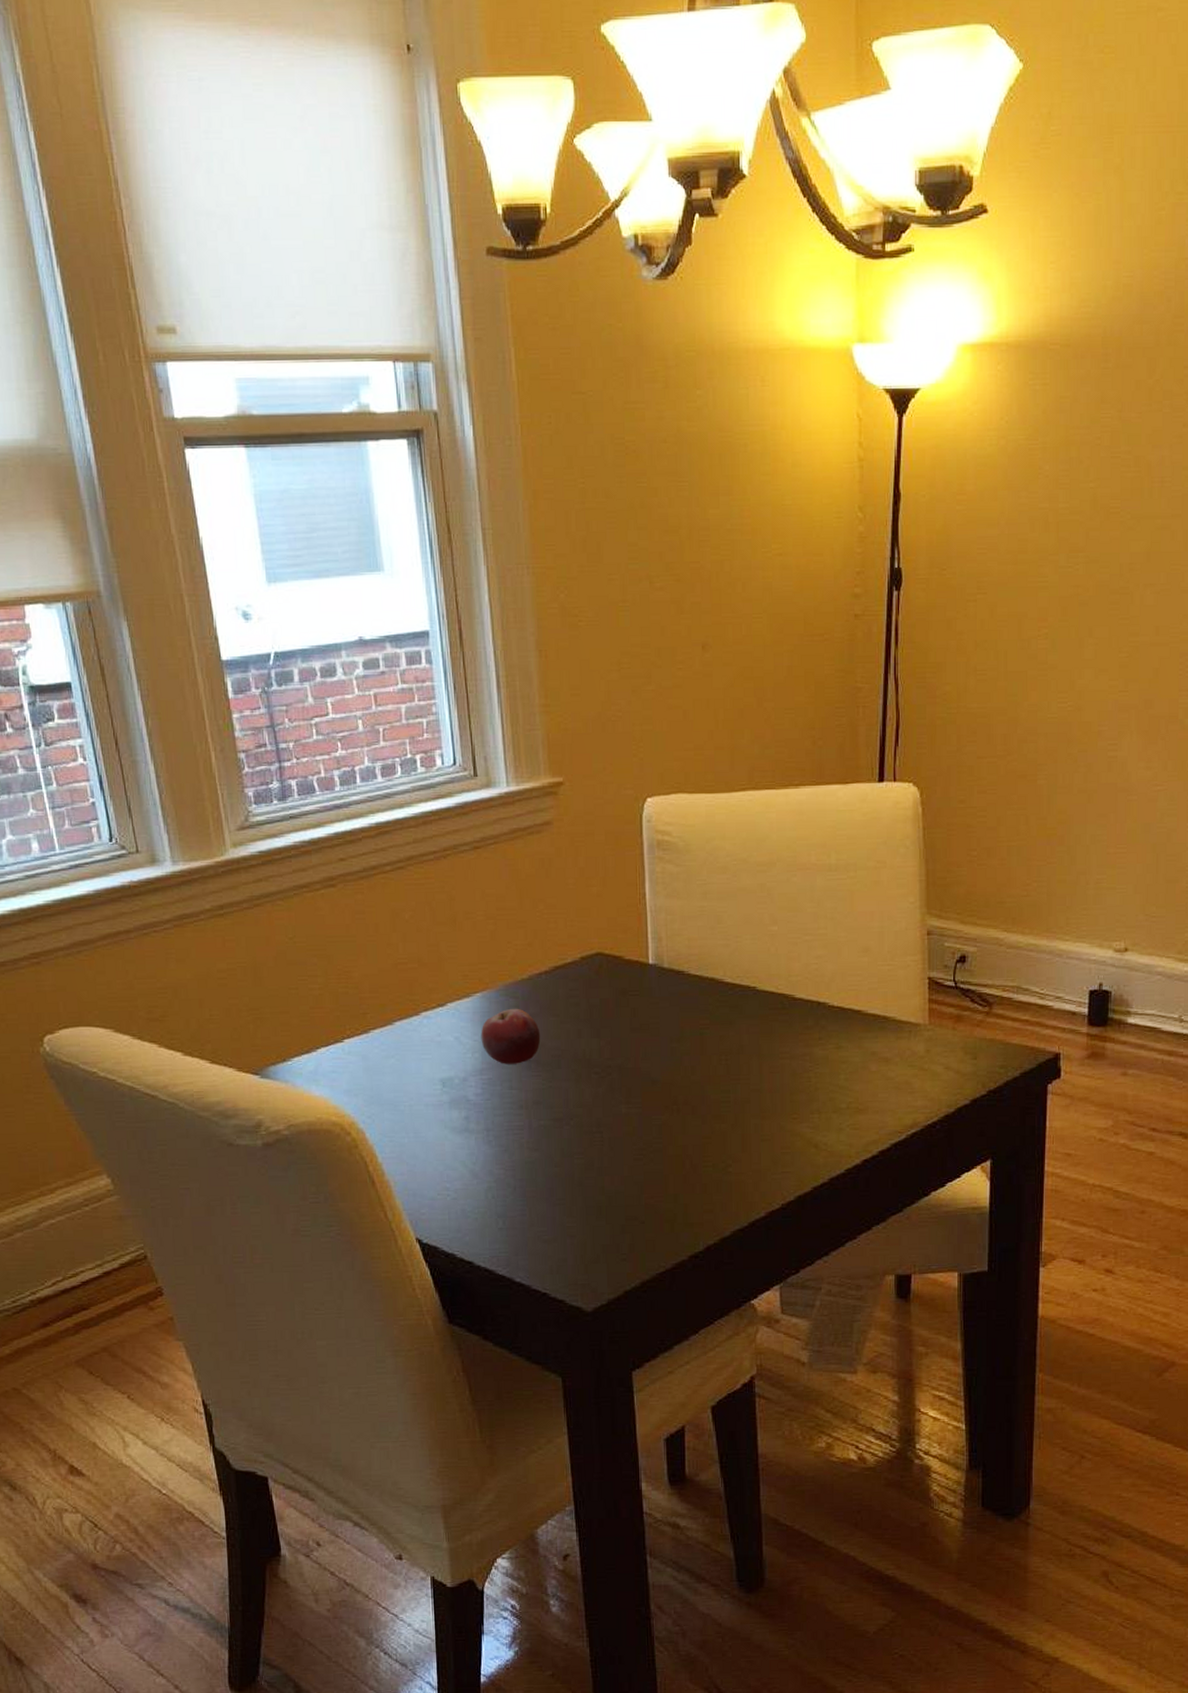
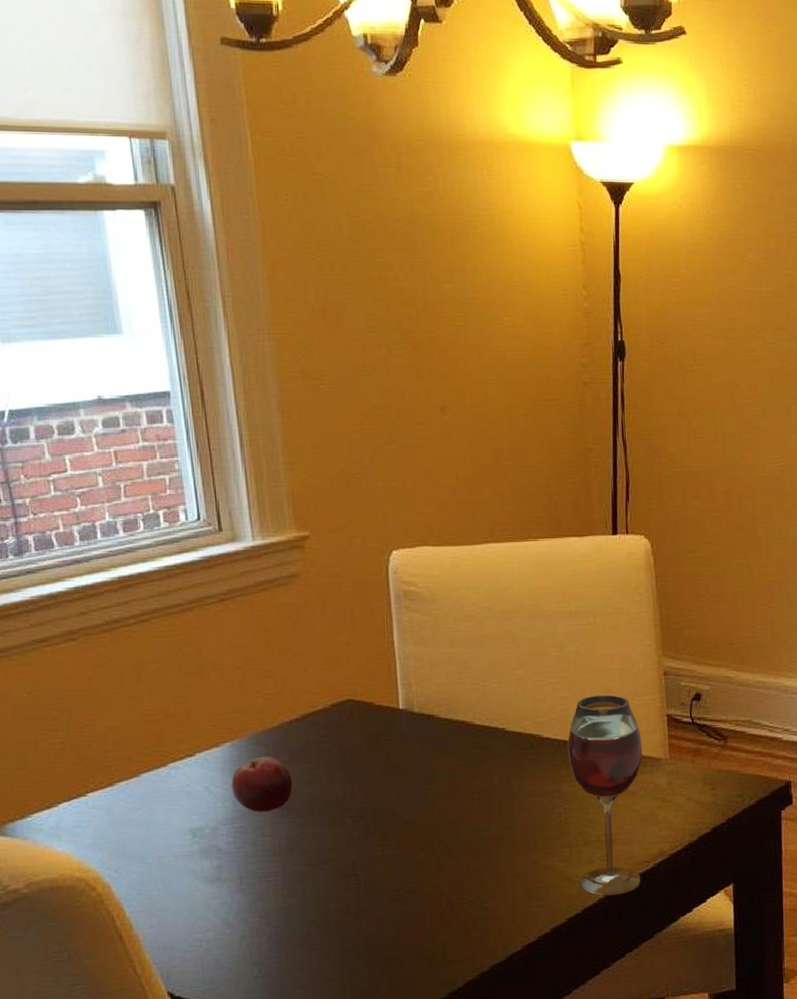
wineglass: none [821,954,900,1166] -> present [567,694,643,896]

